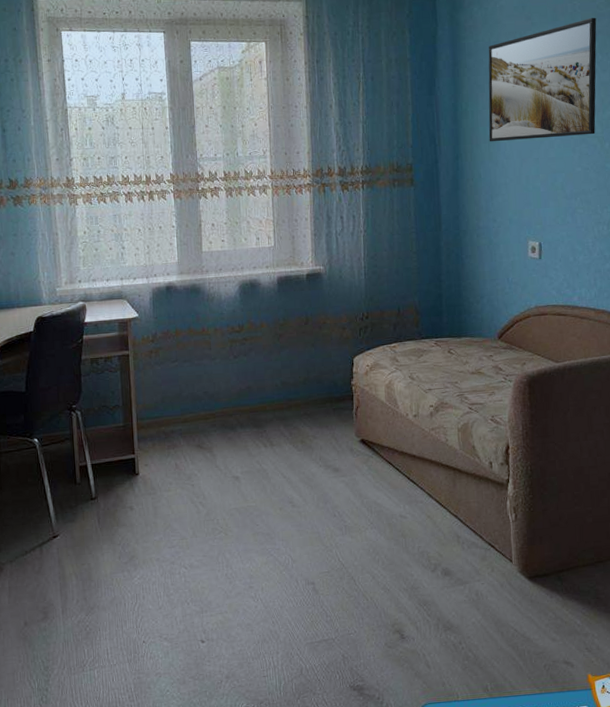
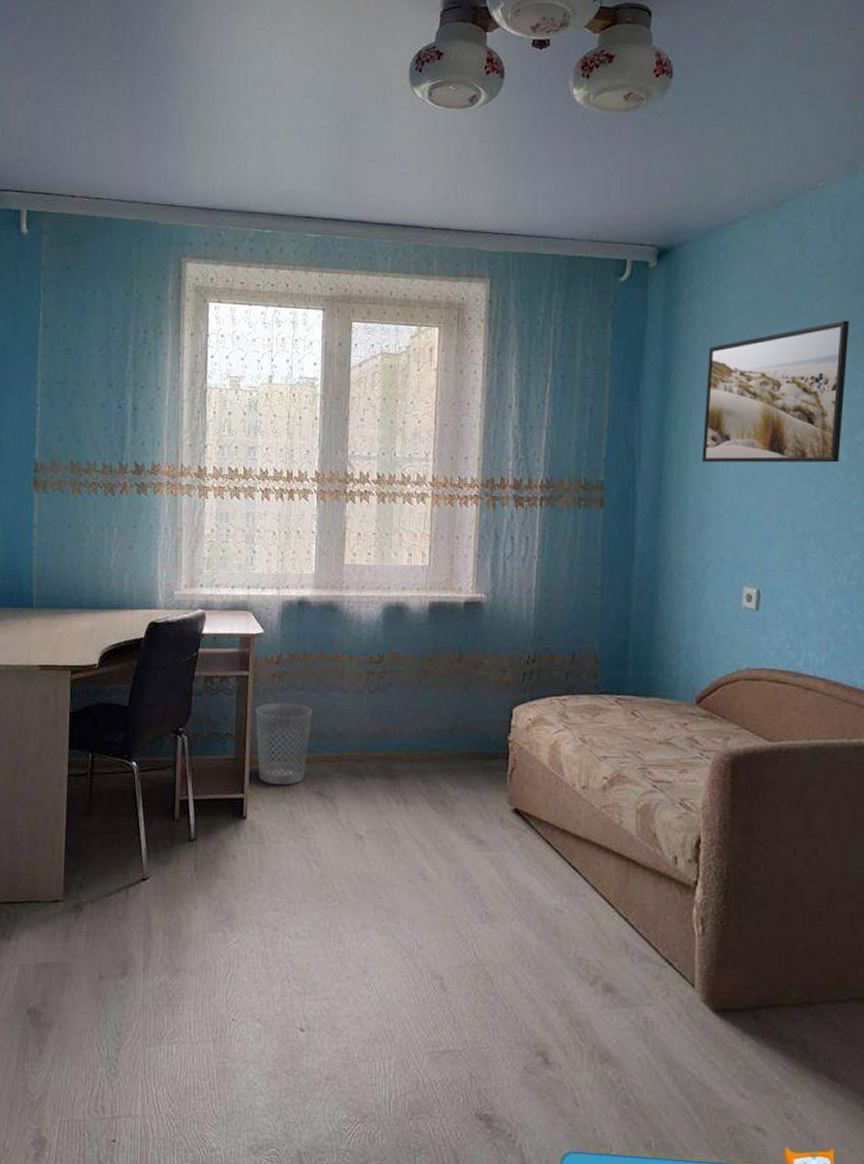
wastebasket: none [138,373,187,444] -> present [255,702,312,786]

